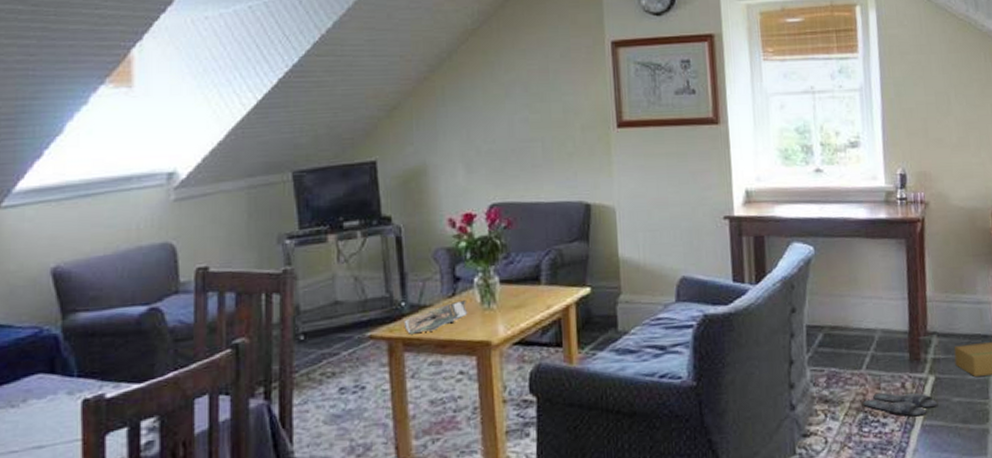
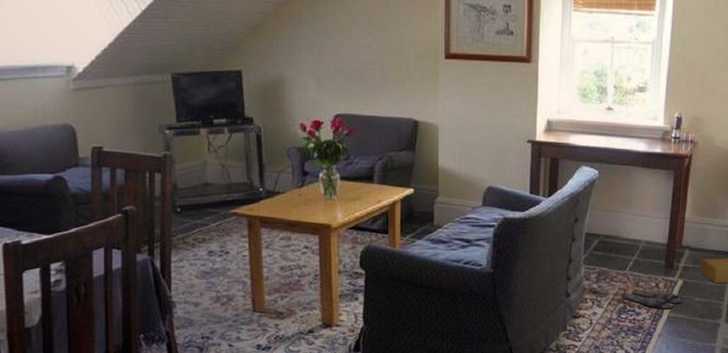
magazine: present [403,300,468,334] -> none [261,191,314,214]

